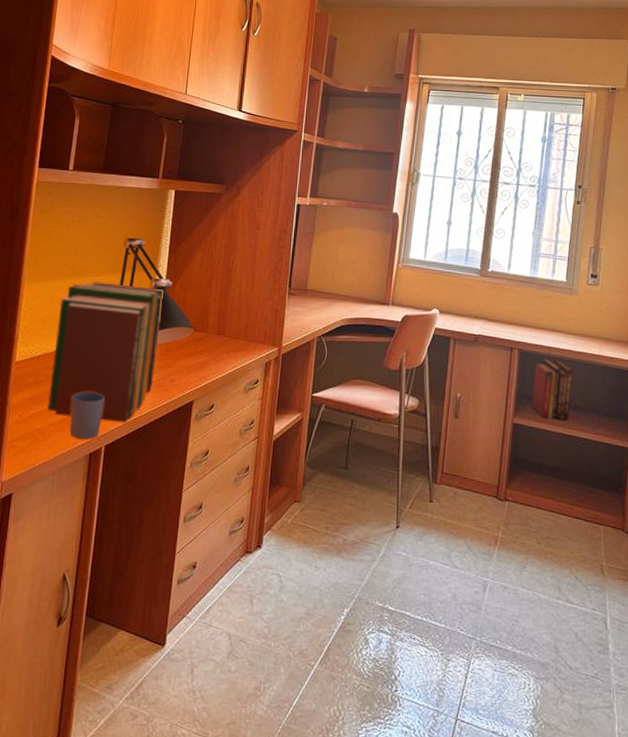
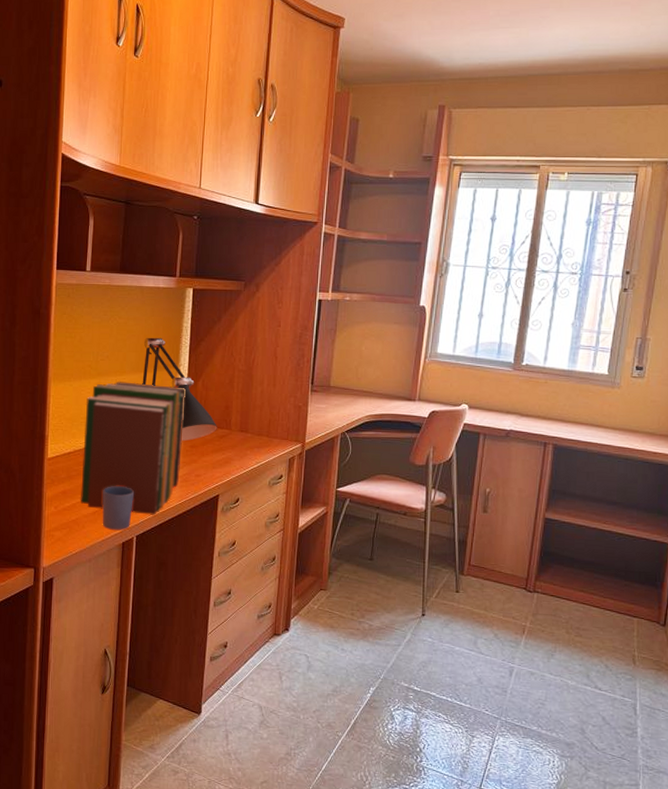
books: present [531,359,574,420] -> none [564,454,612,515]

